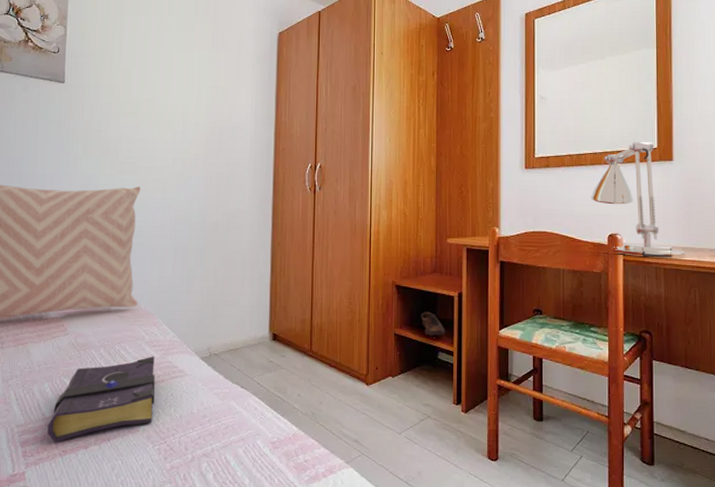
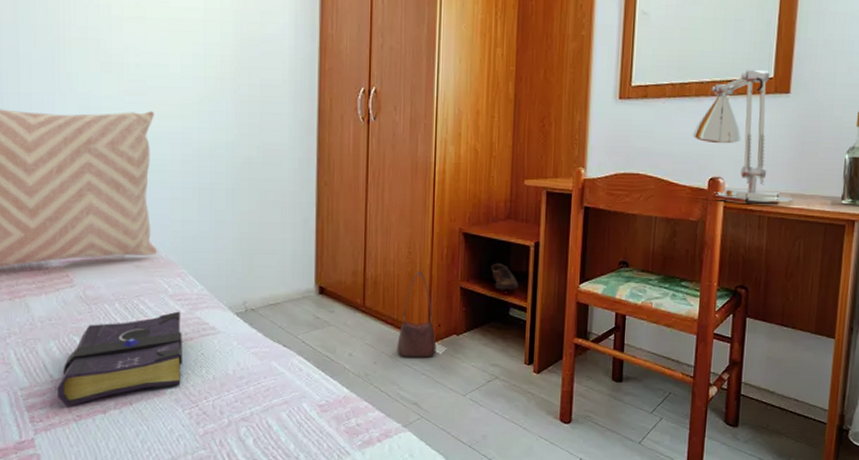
shoulder bag: none [340,319,375,398] -> present [397,271,437,358]

